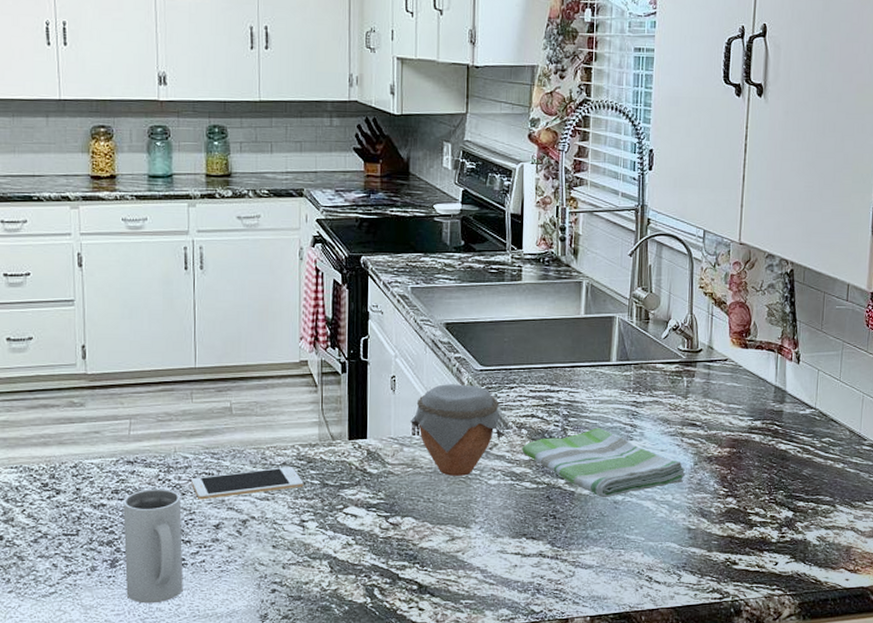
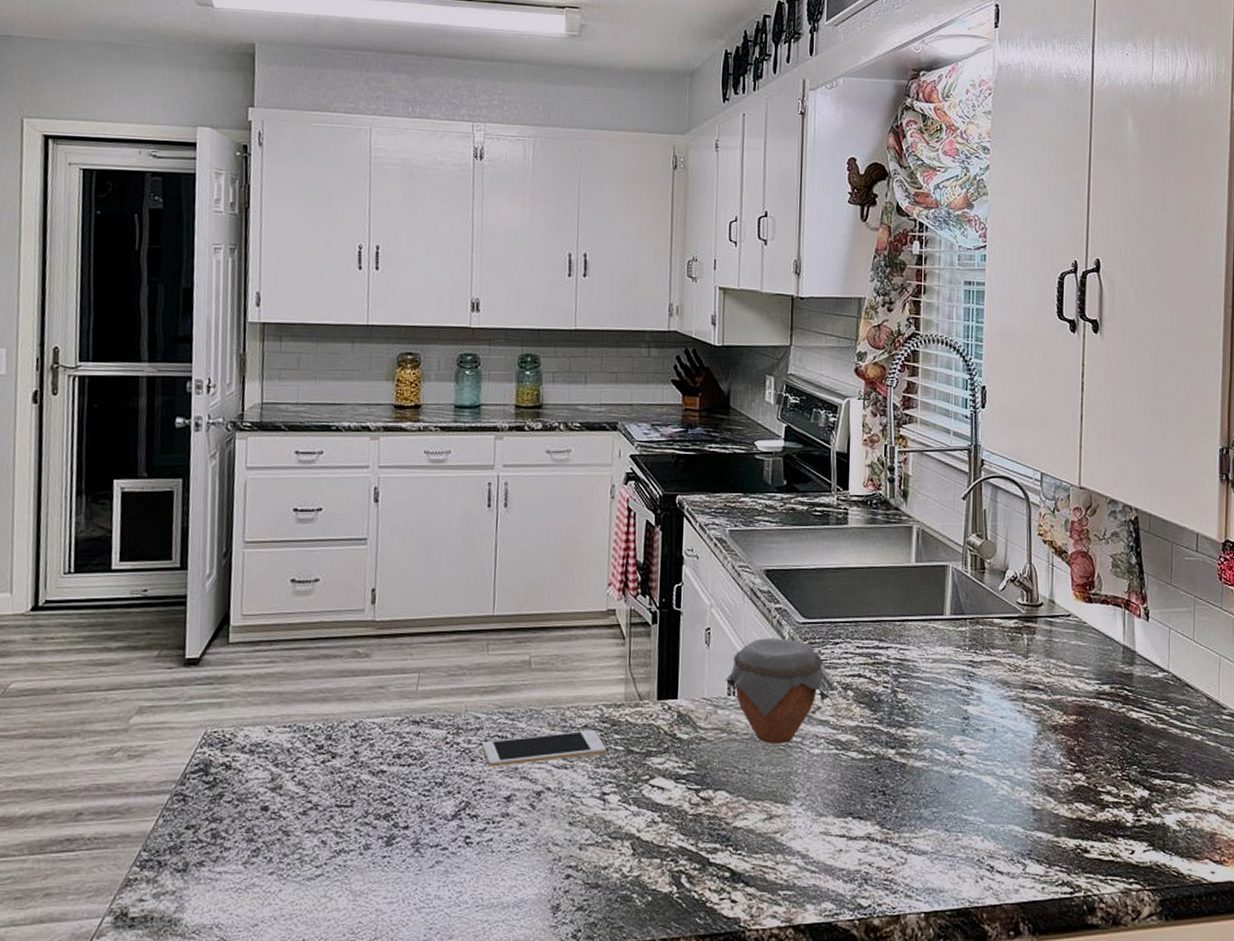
mug: present [123,488,183,604] -> none [401,753,470,890]
dish towel: present [522,428,686,498] -> none [848,690,1029,772]

